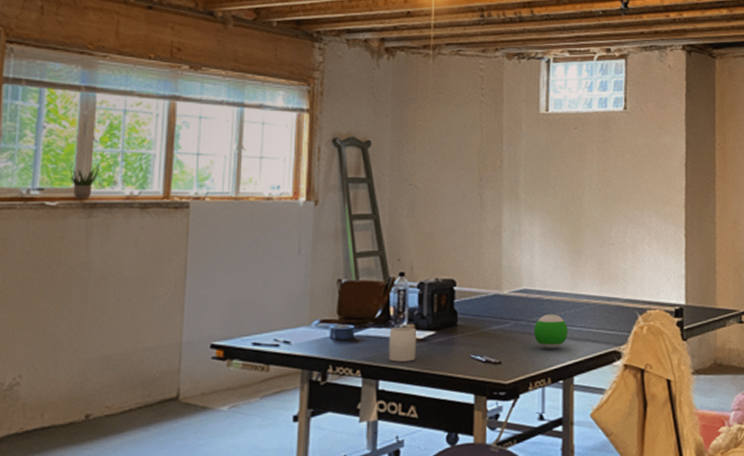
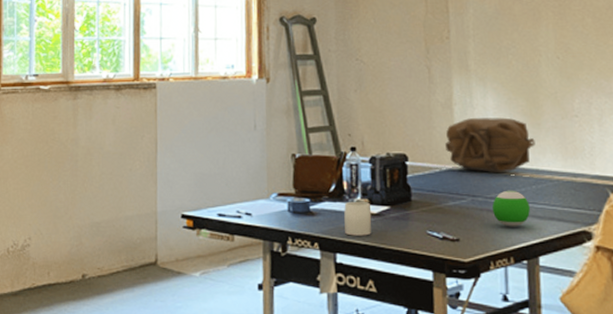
potted plant: present [69,165,99,200] -> none [57,52,80,84]
duffel bag: none [492,245,576,297] -> present [444,117,535,172]

